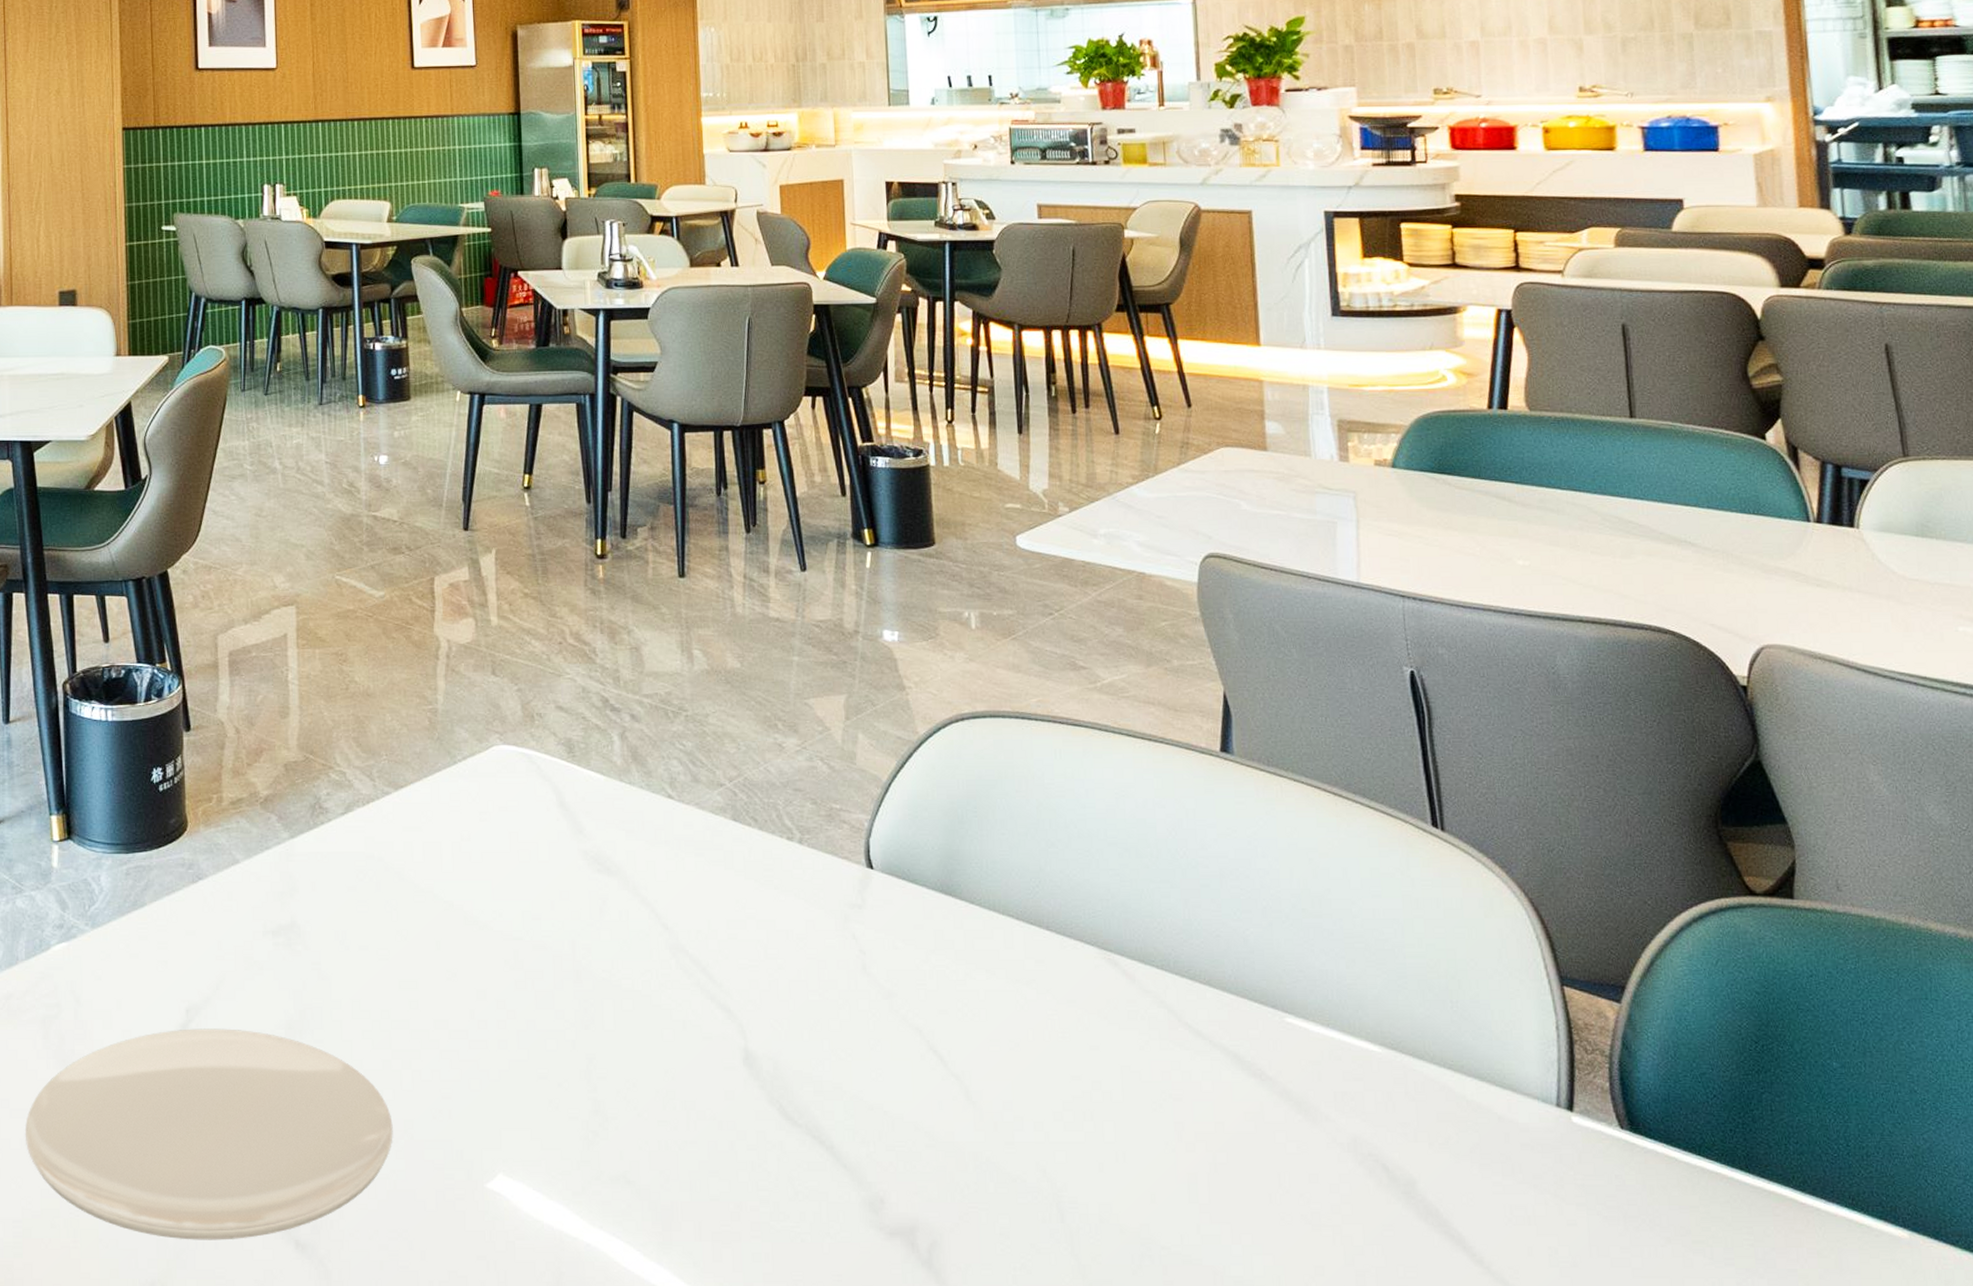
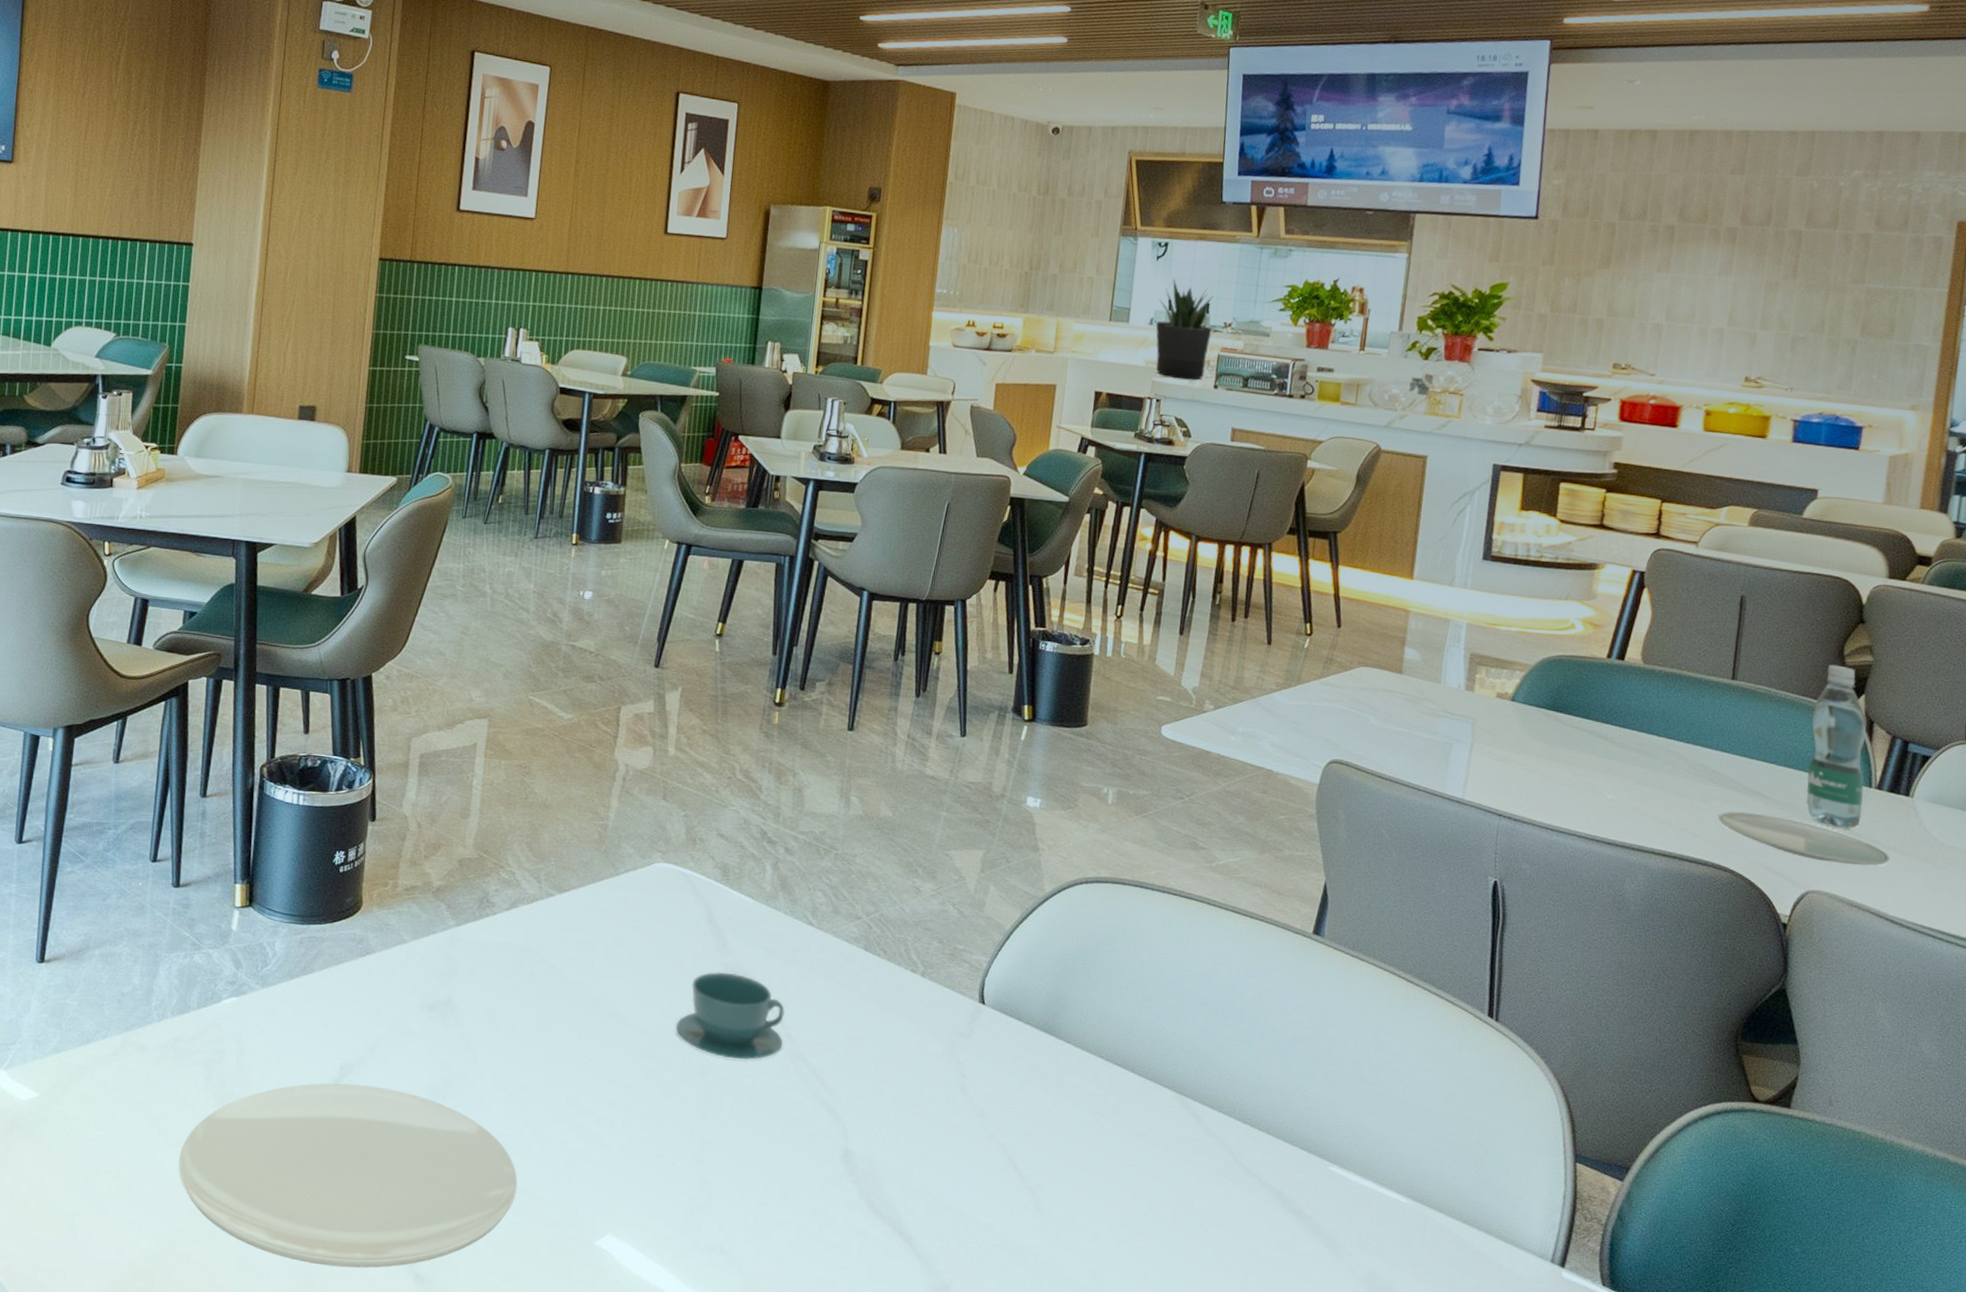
teacup: none [540,861,660,959] -> present [675,971,785,1060]
planter: none [938,52,999,158] -> present [1155,278,1214,380]
plate: none [1645,564,1847,611] -> present [1718,811,1890,866]
bottle: none [1725,389,1806,572] -> present [1806,664,1867,829]

